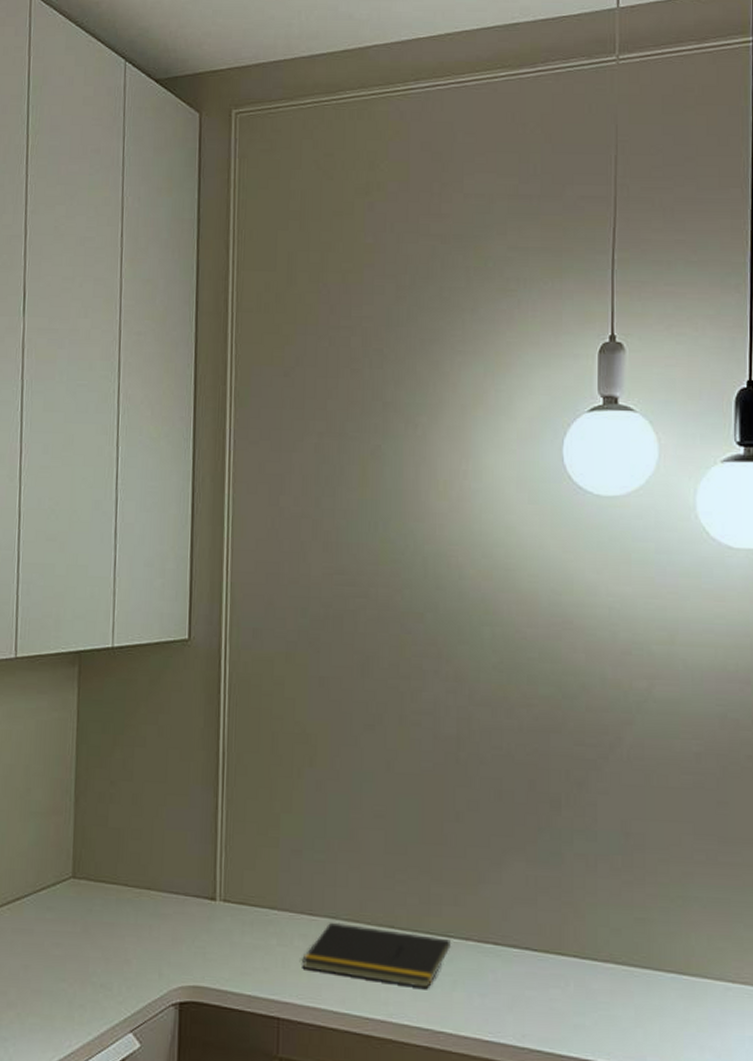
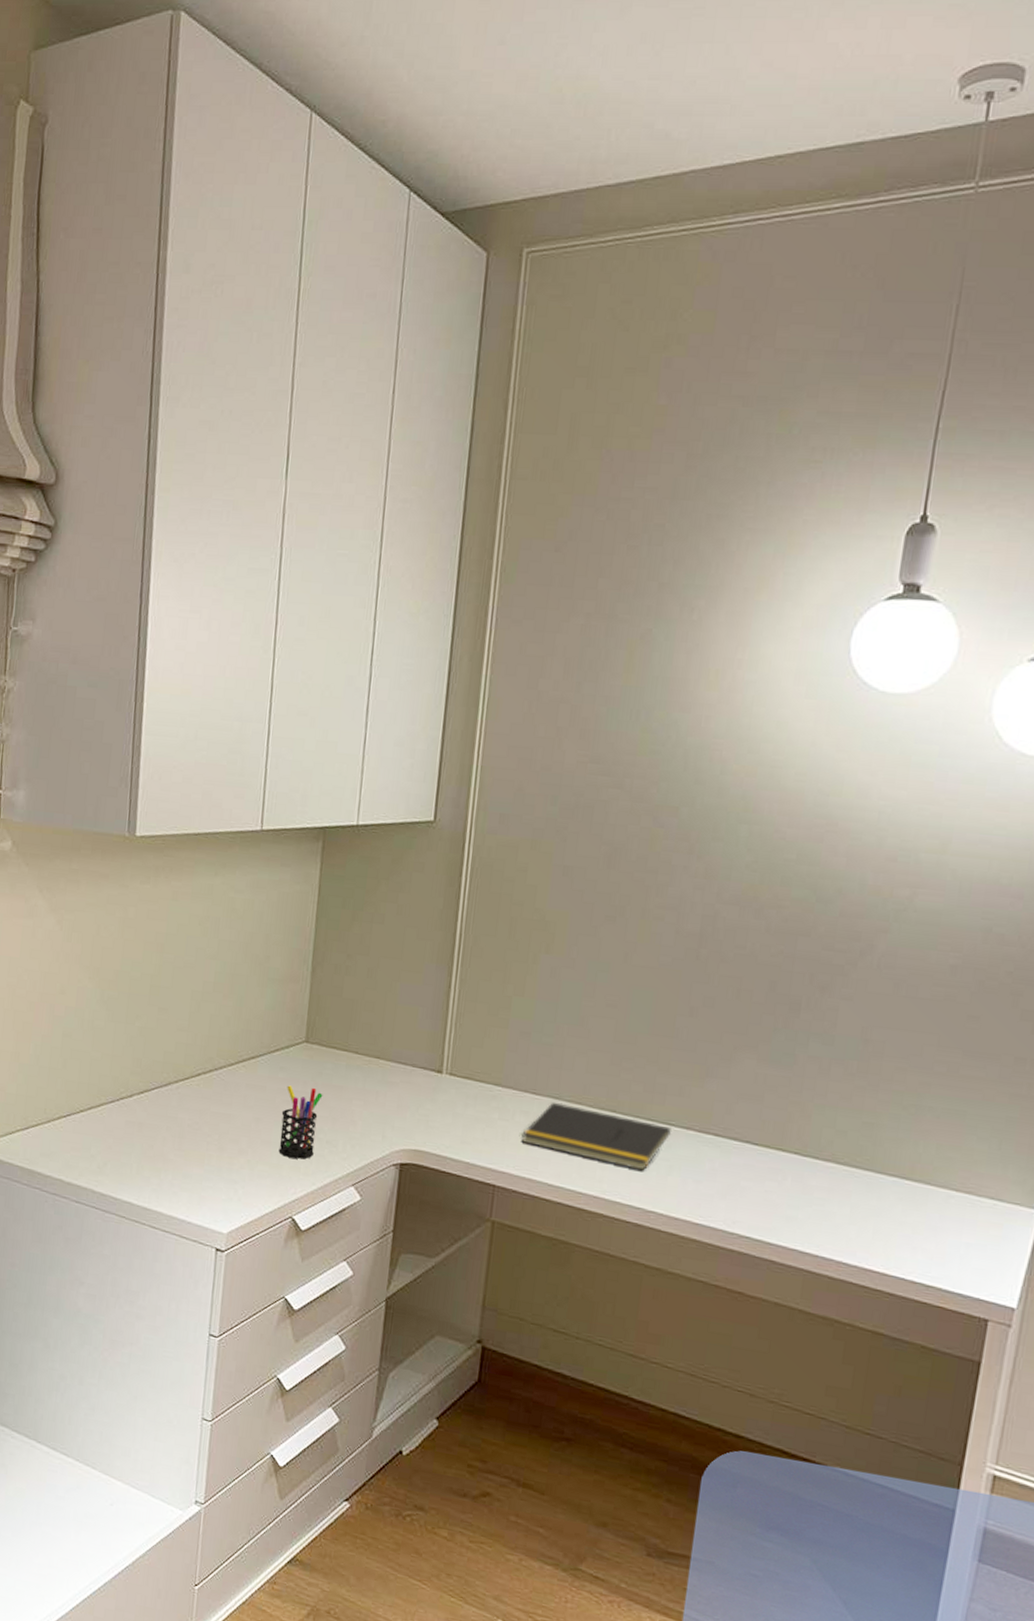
pen holder: none [50,926,94,1007] -> present [278,1085,323,1160]

